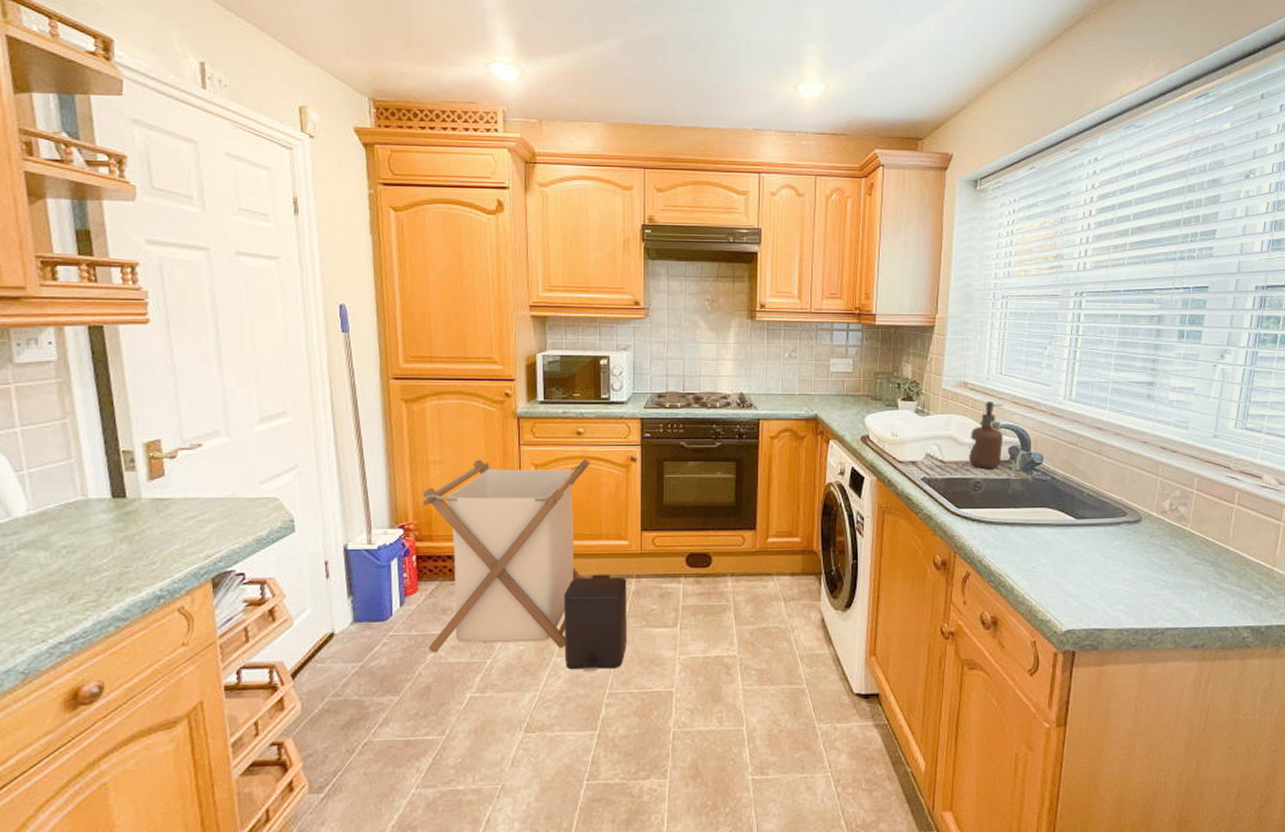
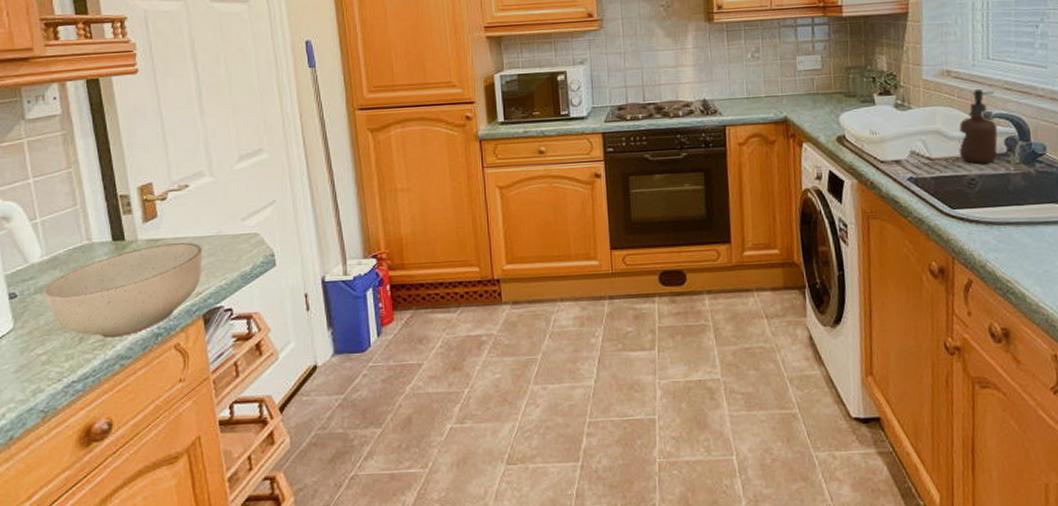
bowl: none [28,504,214,599] -> present [44,242,202,338]
laundry basket: present [423,458,590,653] -> none [393,177,555,384]
pedal bin: present [563,574,627,671] -> none [536,296,604,399]

